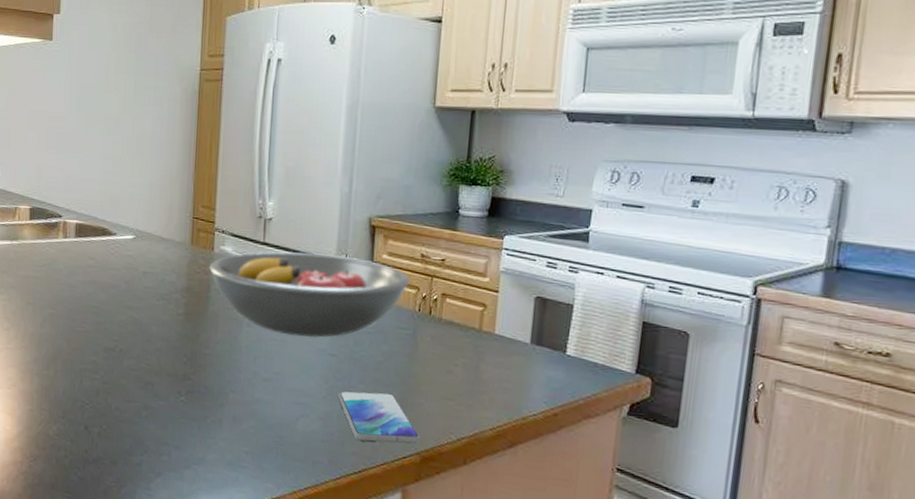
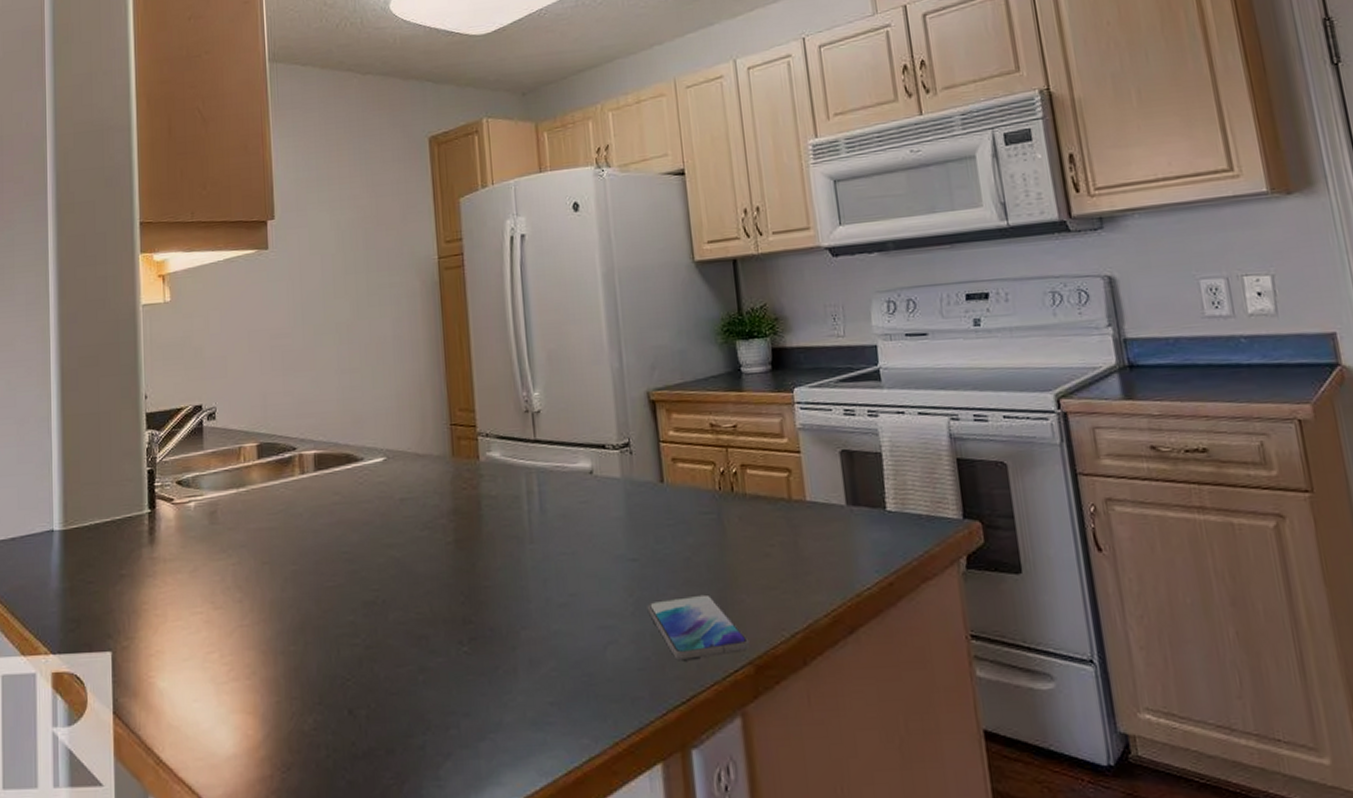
fruit bowl: present [209,251,410,338] -> none [476,440,704,545]

